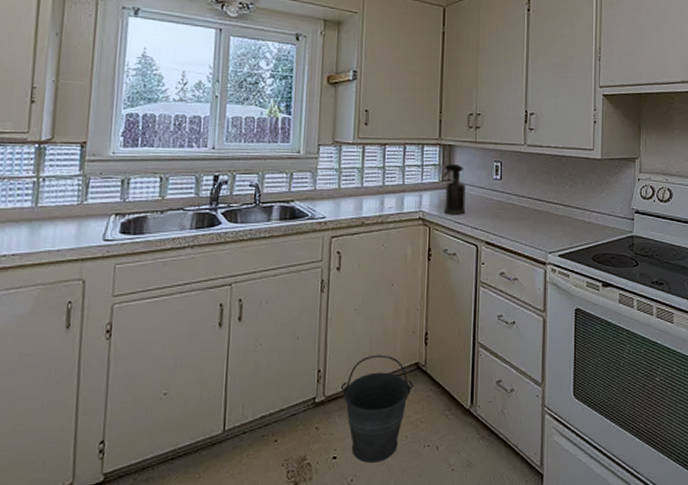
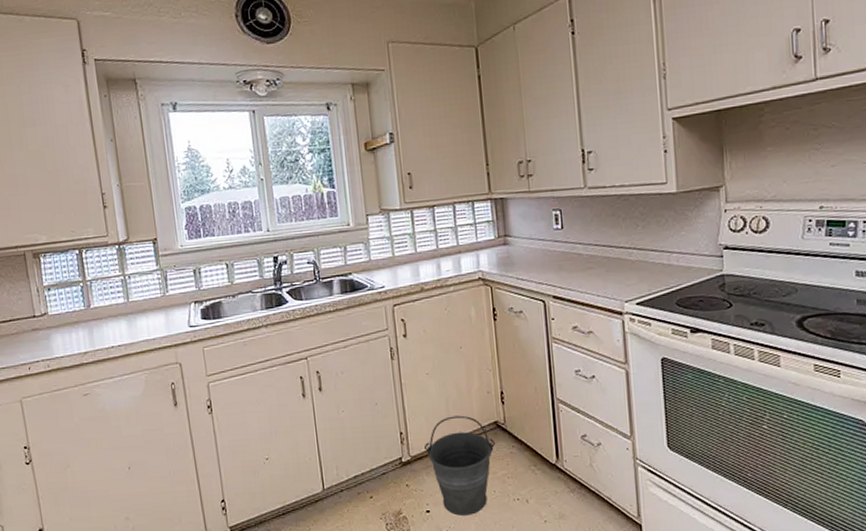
spray bottle: present [442,163,466,215] -> none [497,217,527,272]

